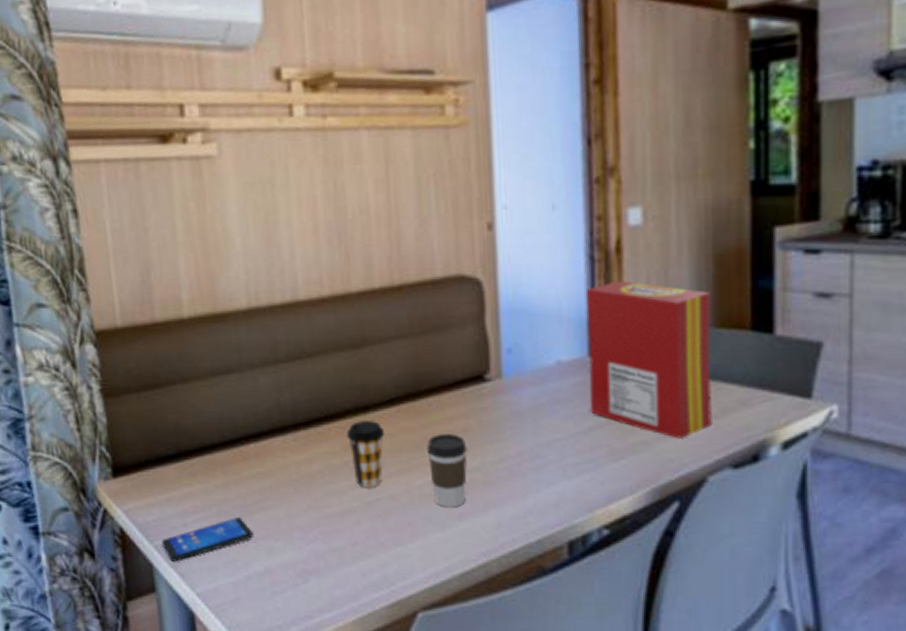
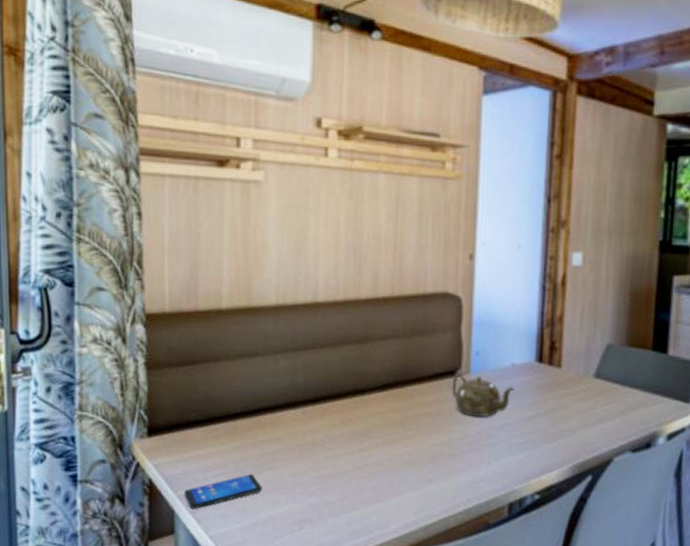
coffee cup: present [346,421,385,489] -> none [345,401,377,456]
coffee cup: present [426,434,468,508] -> none [407,415,439,473]
teapot: none [479,378,563,432] -> present [452,373,514,417]
cereal box: present [587,280,712,439] -> none [534,306,625,428]

